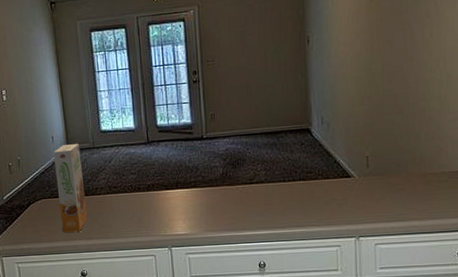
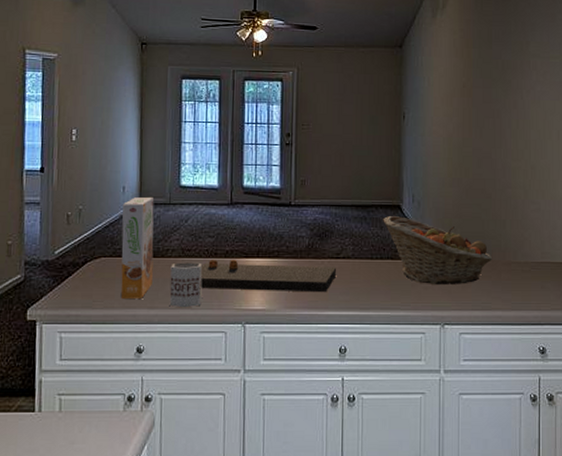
mug: none [101,197,131,237] -> present [169,262,203,308]
cutting board: none [127,191,251,220] -> present [200,259,336,293]
fruit basket: none [293,138,406,201] -> present [383,215,492,284]

